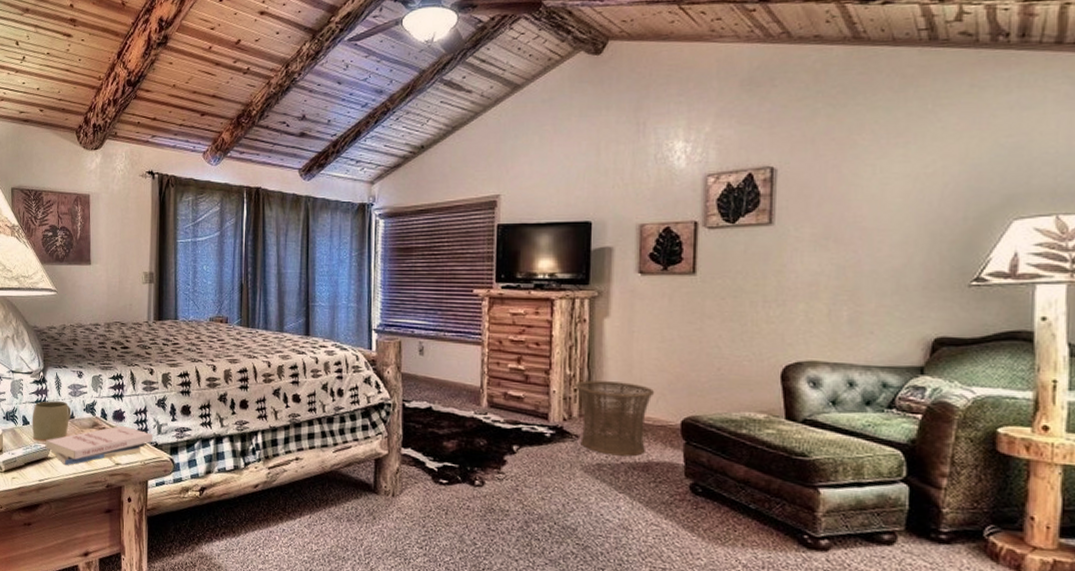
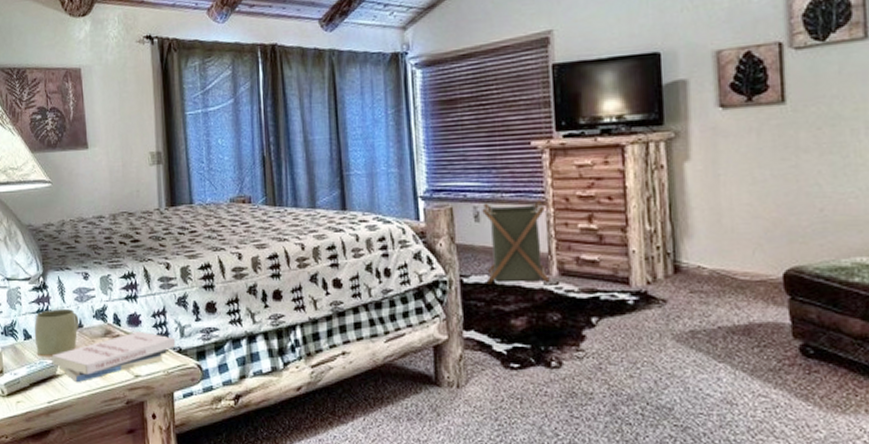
laundry basket: none [425,339,482,413] -> present [482,201,550,285]
basket: present [576,380,655,457] -> none [658,234,750,320]

